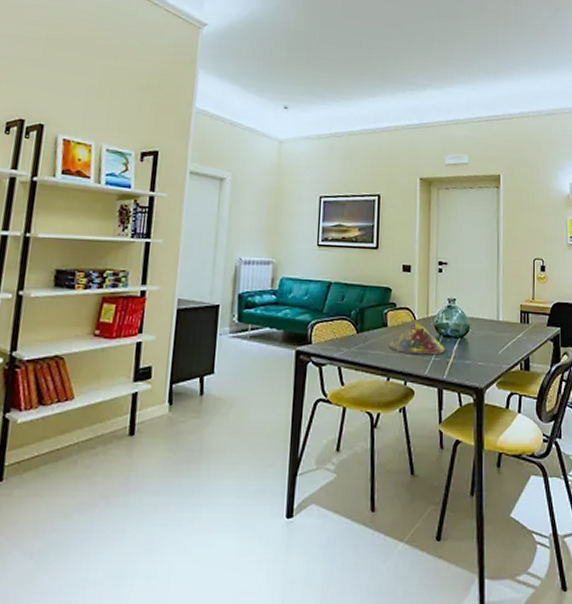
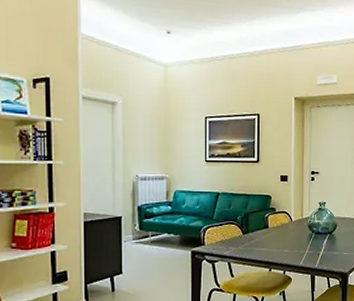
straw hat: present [388,321,445,355] -> none [269,222,317,249]

